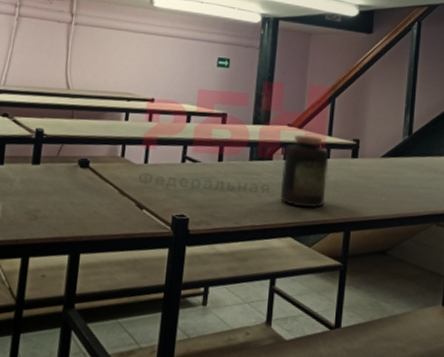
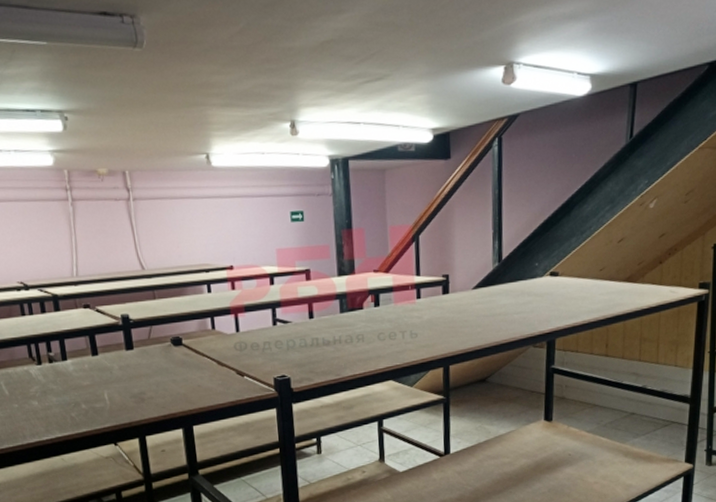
jar: present [279,134,329,208] -> none [374,278,422,351]

